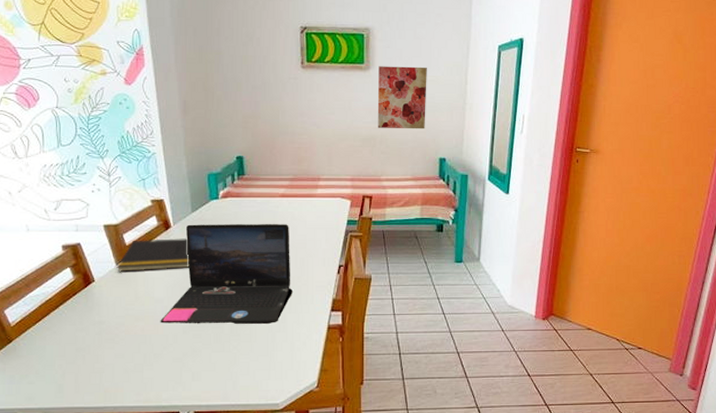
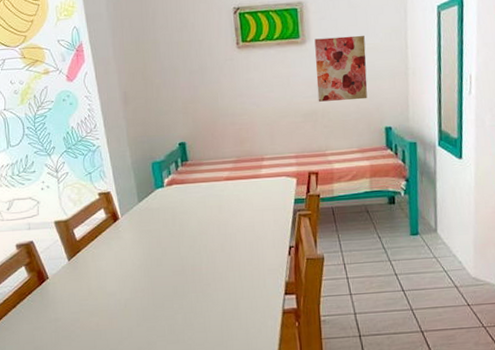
notepad: present [116,237,190,272] -> none [68,228,140,267]
laptop: present [160,224,292,324] -> none [114,207,244,317]

